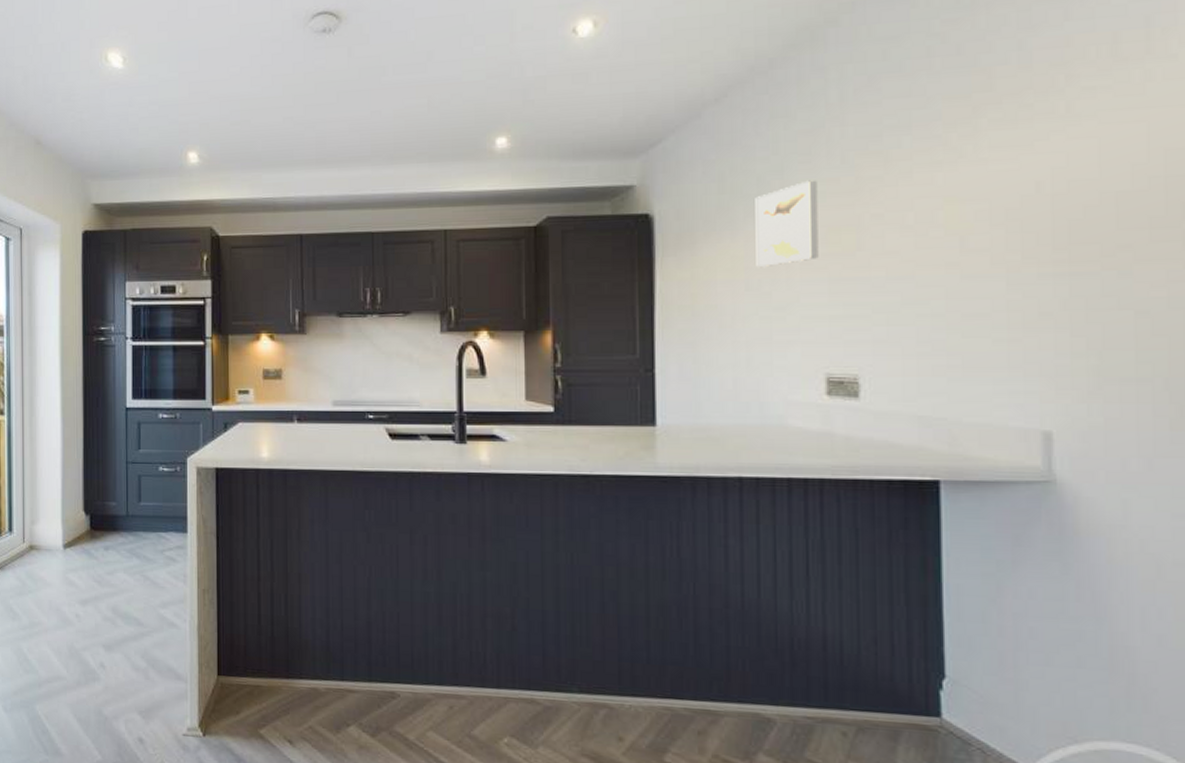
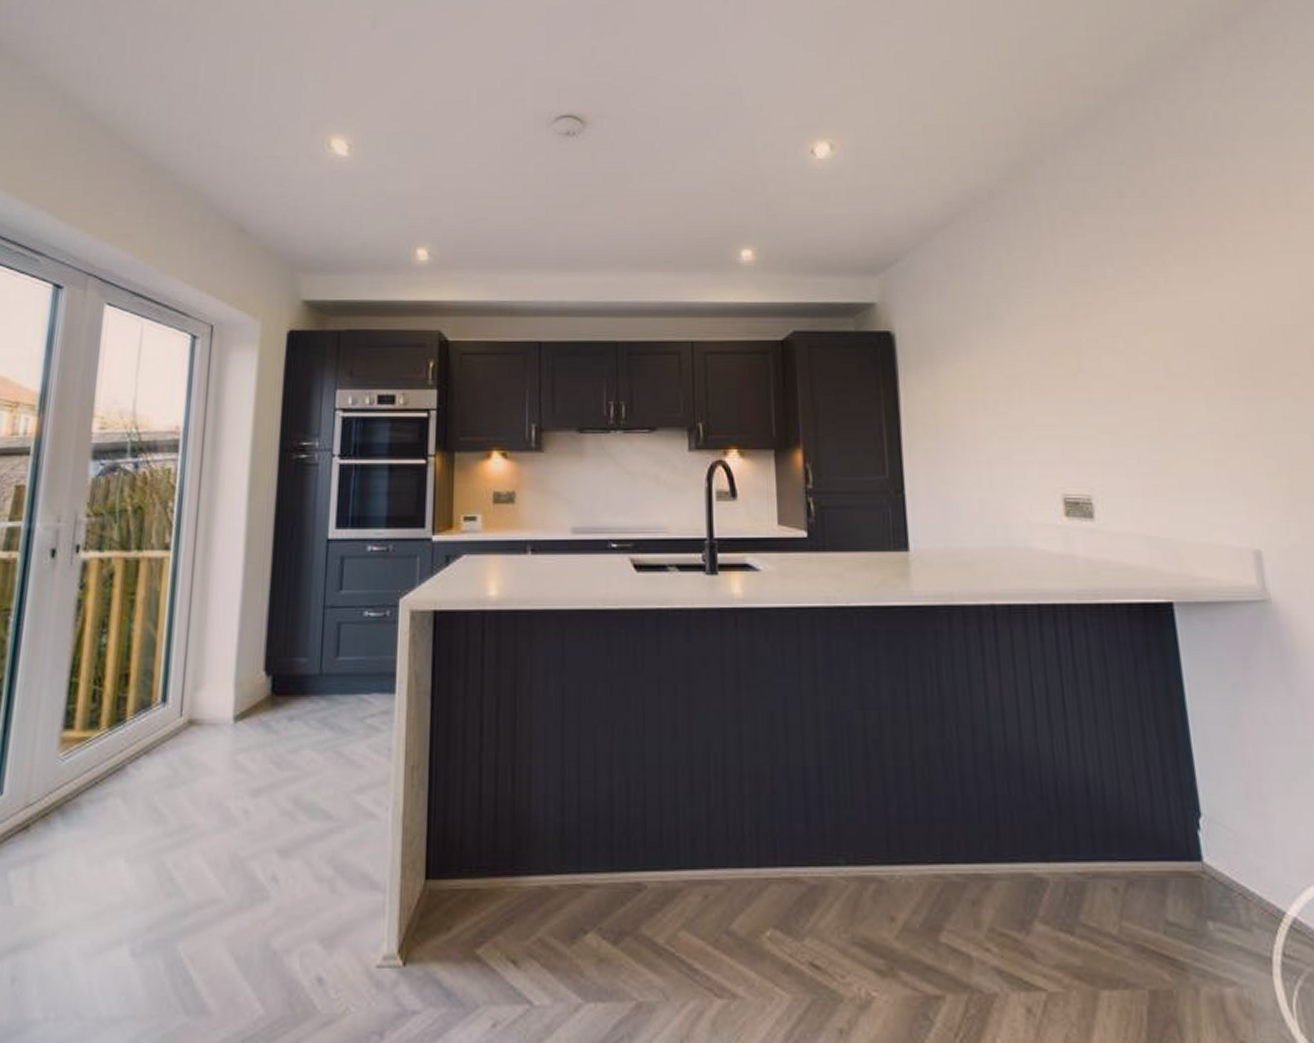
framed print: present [755,180,819,267] -> none [985,304,1046,386]

